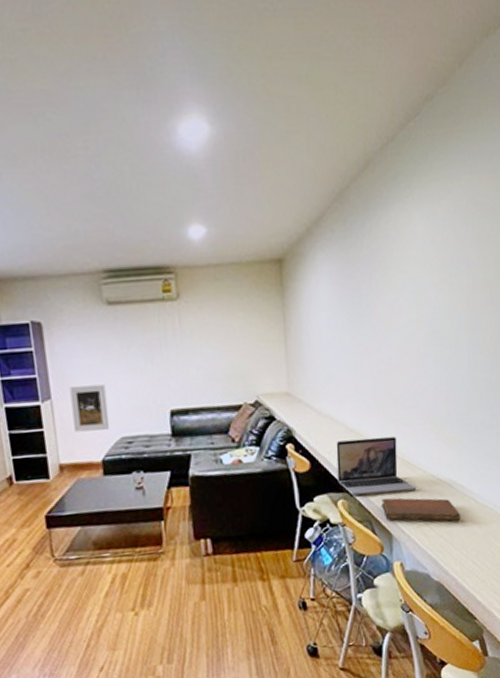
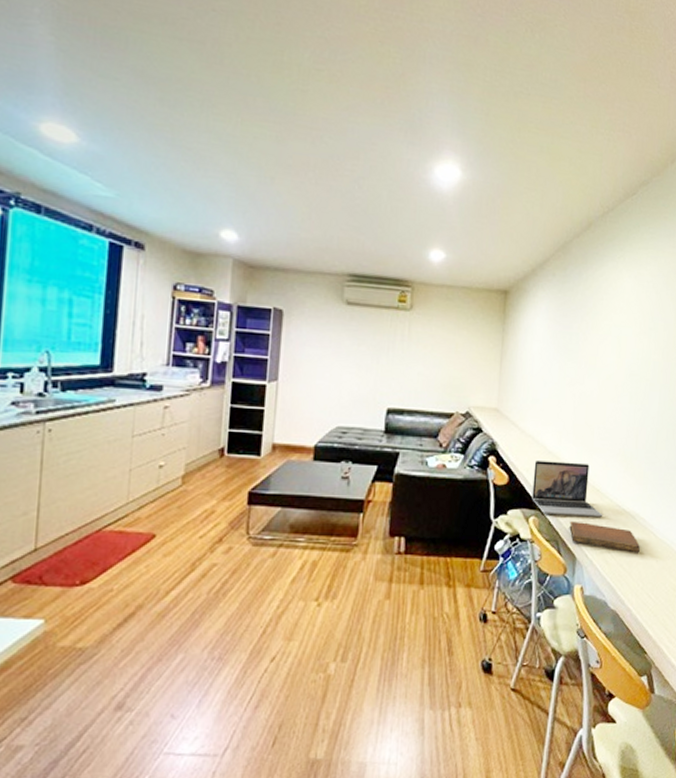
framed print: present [69,384,110,432] -> none [294,373,331,417]

